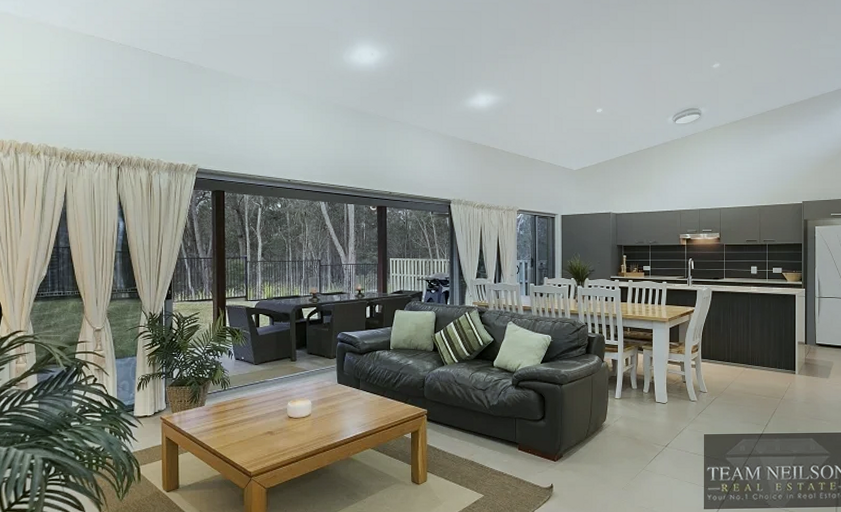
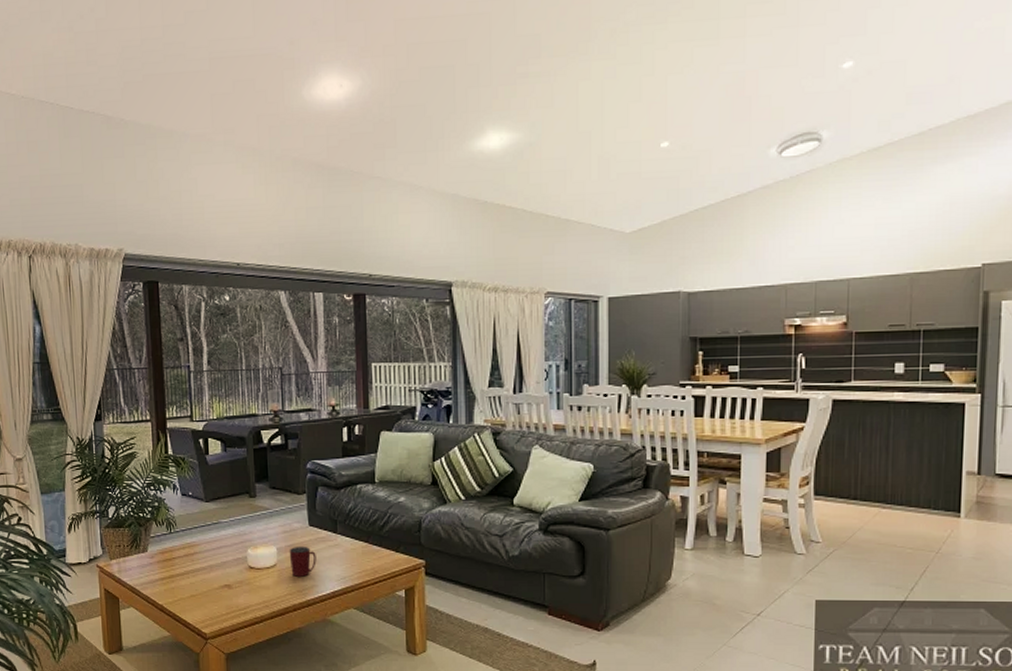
mug: none [321,399,343,424] -> present [289,546,316,577]

